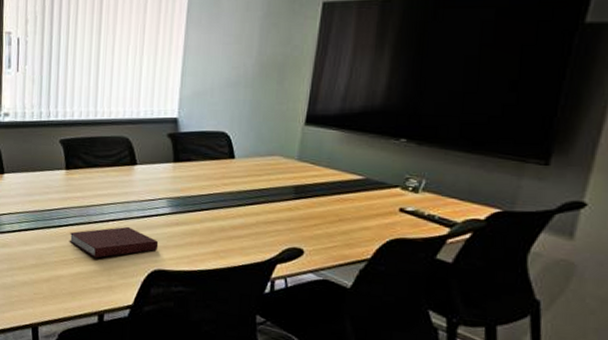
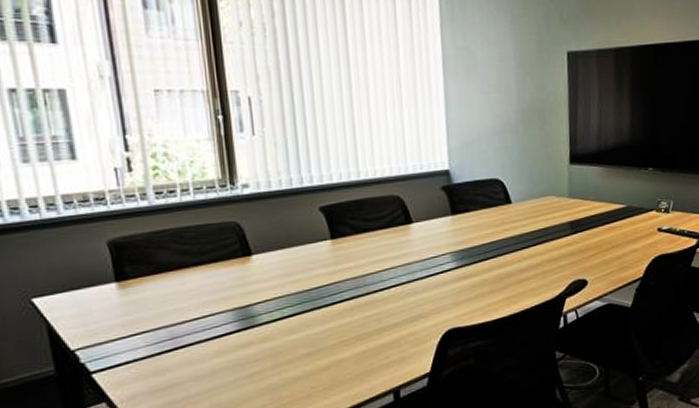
notebook: present [69,226,159,258] -> none [345,289,449,331]

